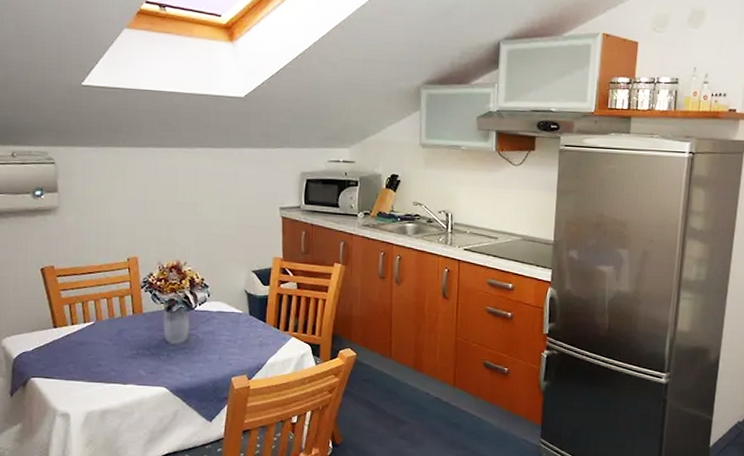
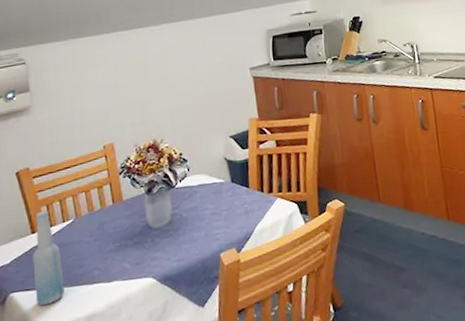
bottle: none [53,309,82,393] -> present [33,210,65,305]

